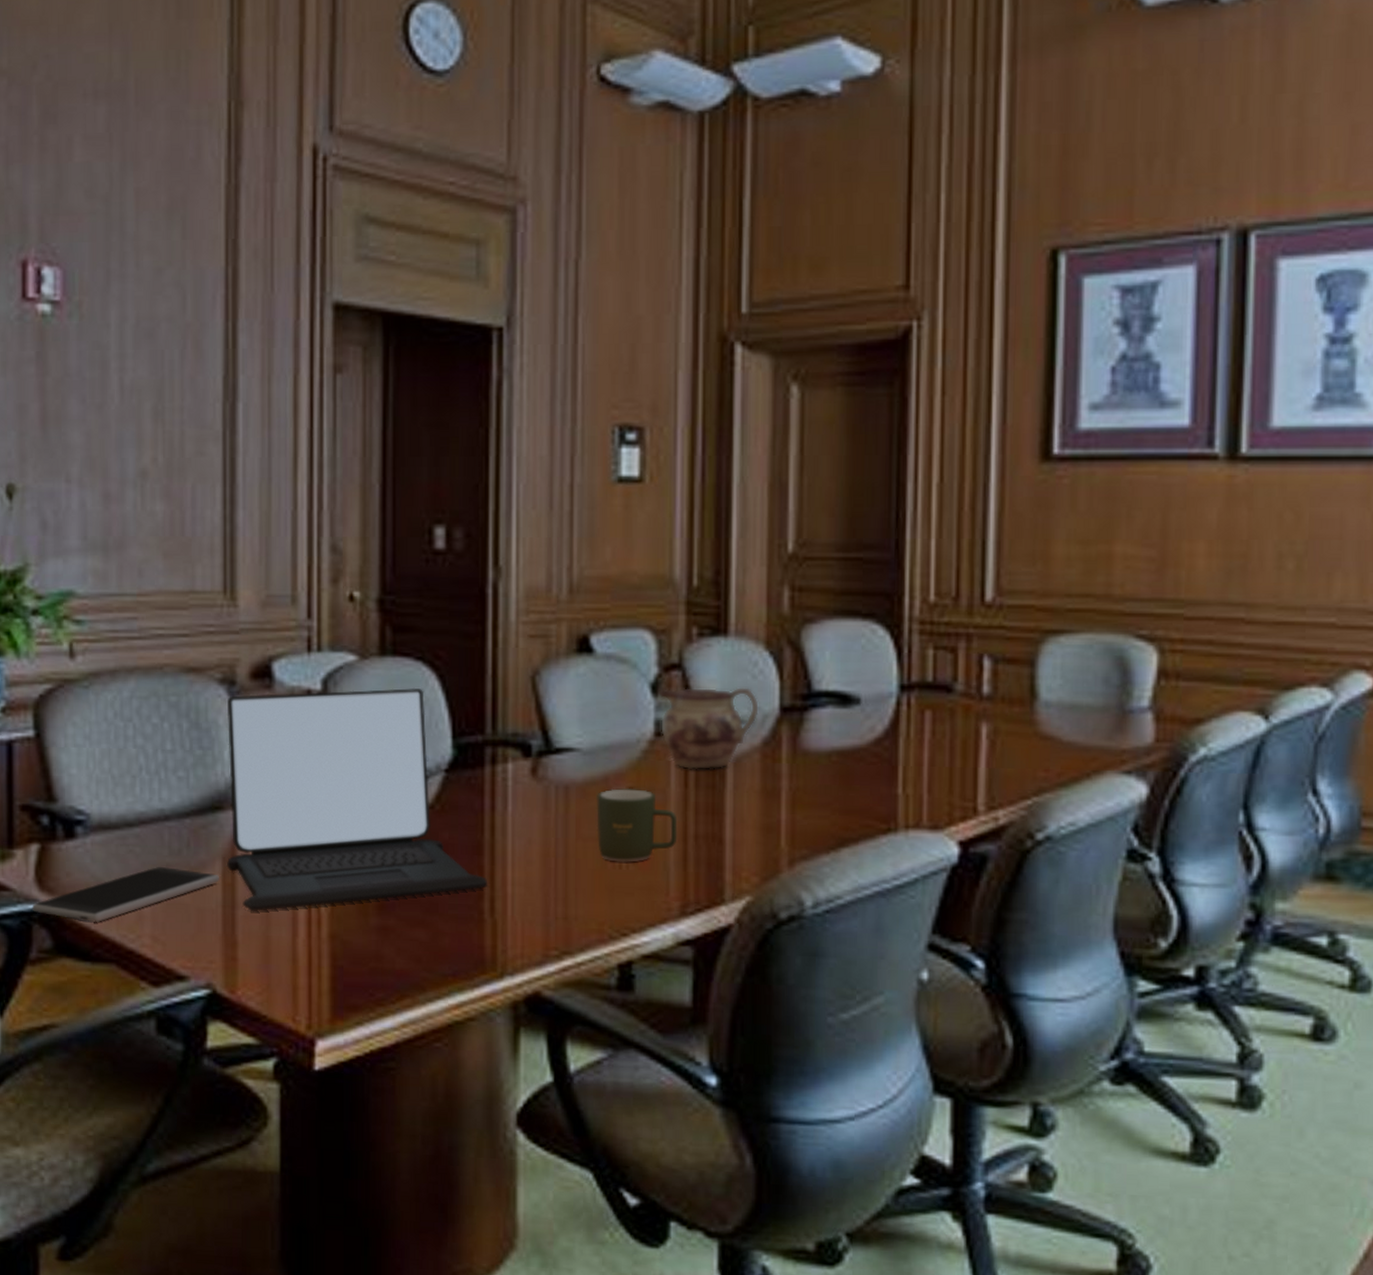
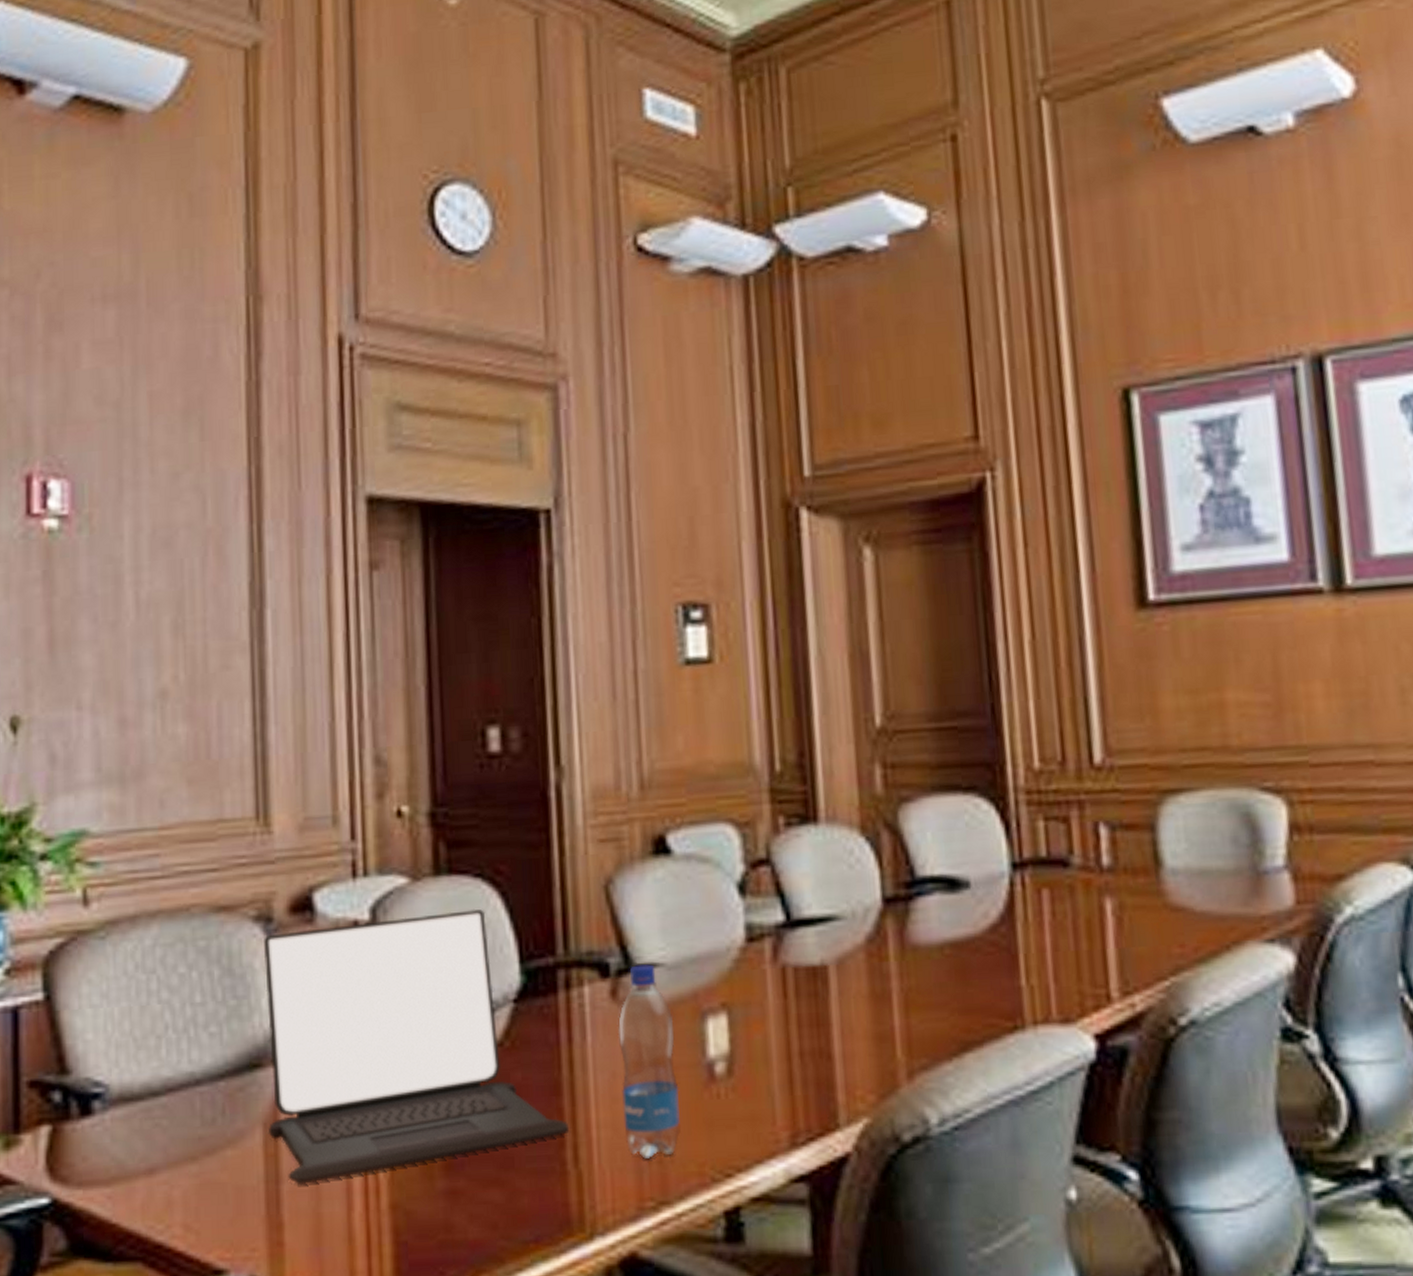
tablet: present [32,867,219,922] -> none [42,1140,260,1214]
bottle: none [536,748,586,916] -> present [618,964,681,1160]
mug: present [596,788,678,863] -> none [686,1004,781,1091]
pitcher: present [657,686,759,770] -> none [745,878,859,978]

